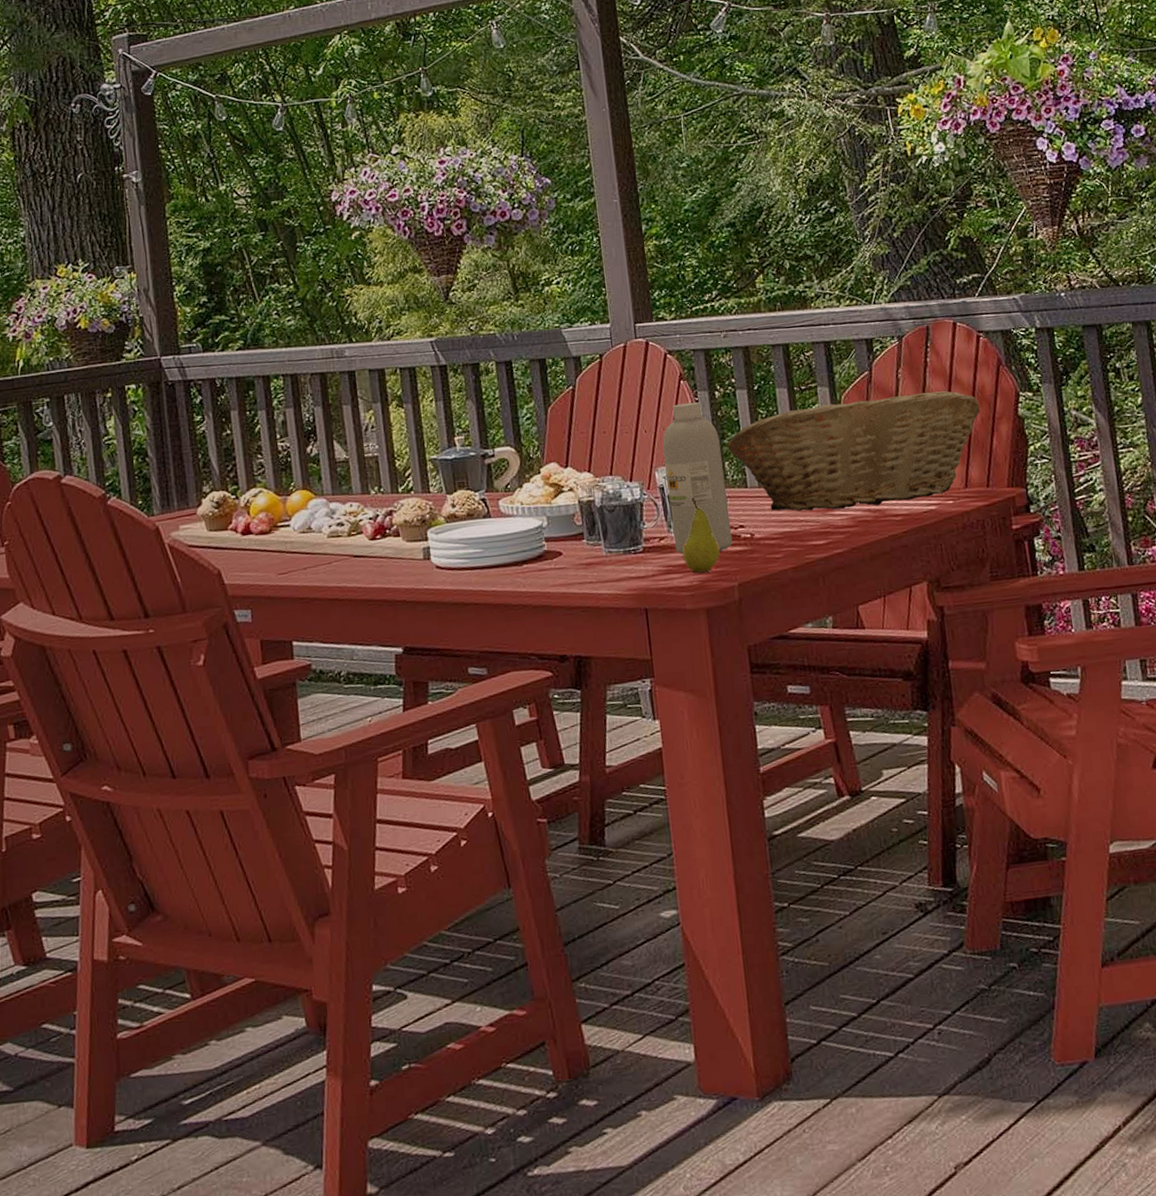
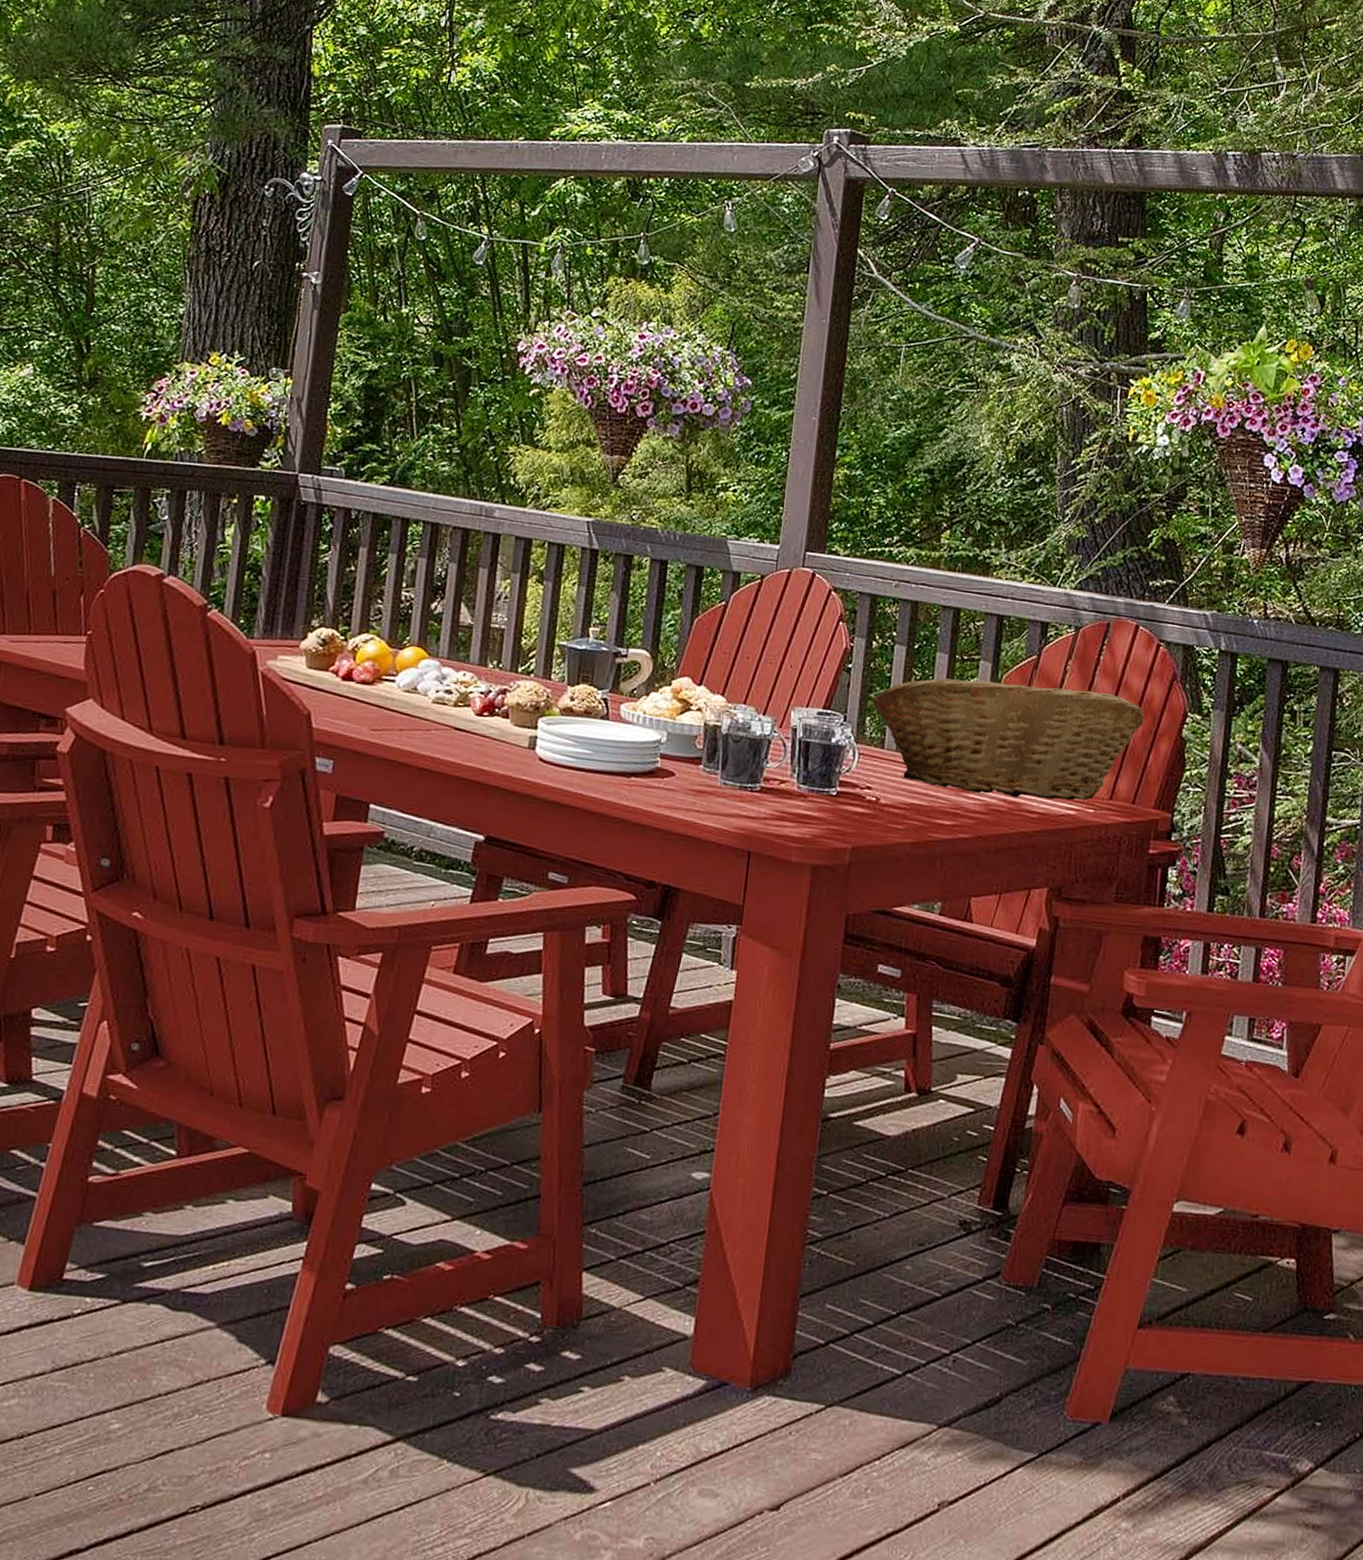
juice bottle: present [662,402,733,554] -> none [794,645,867,809]
fruit: present [682,498,720,573] -> none [799,747,841,828]

